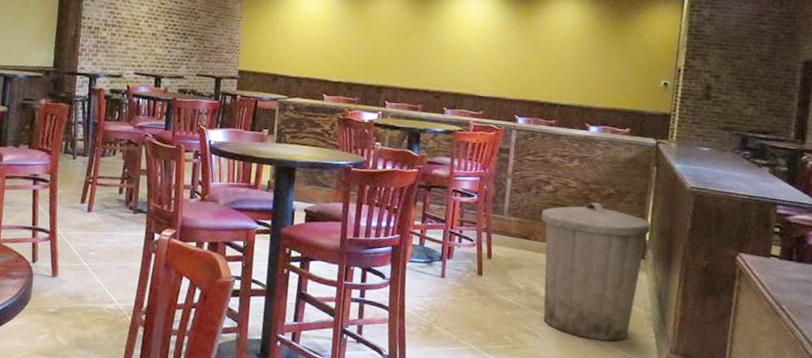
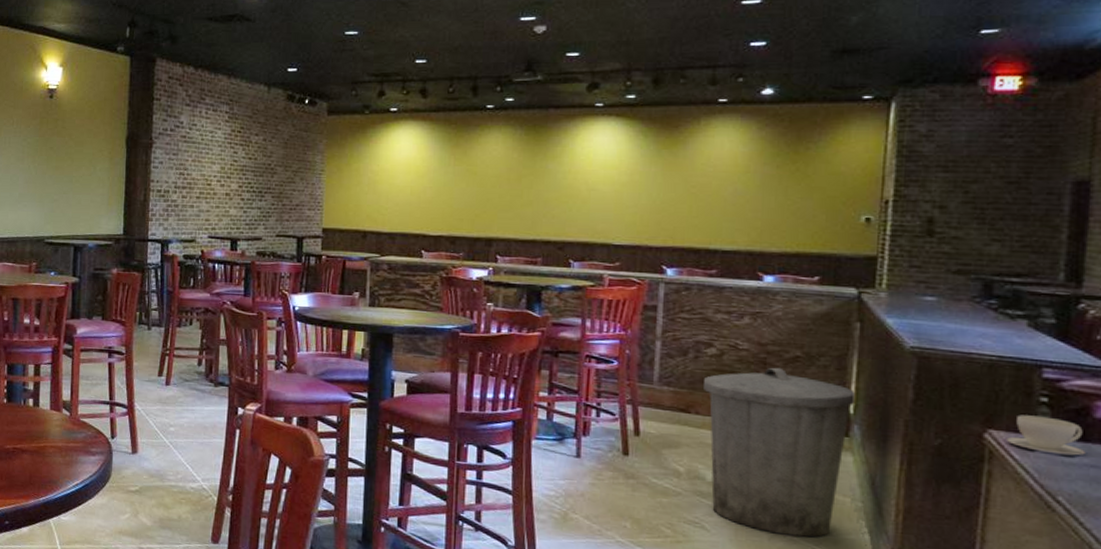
teacup: none [751,241,802,274] -> present [1007,414,1086,456]

